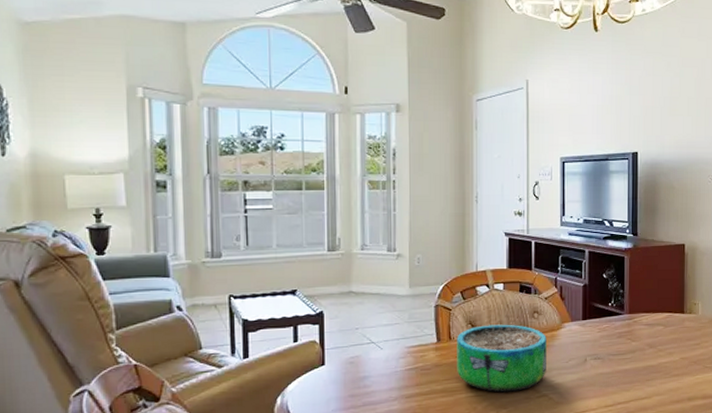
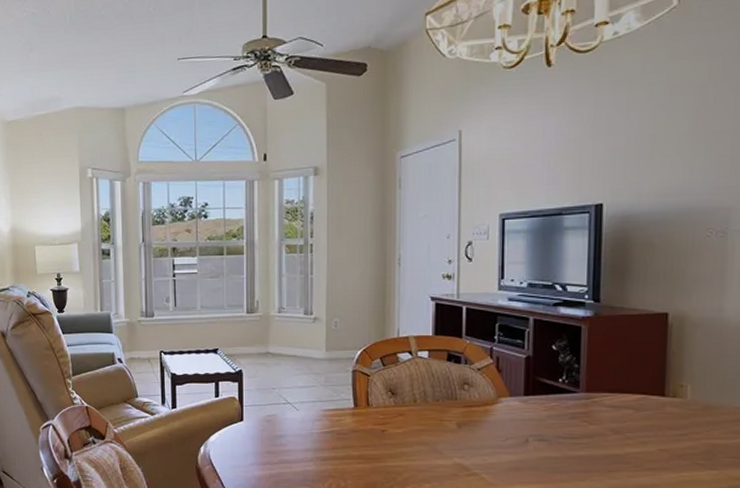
decorative bowl: present [457,324,548,393] -> none [375,394,479,467]

